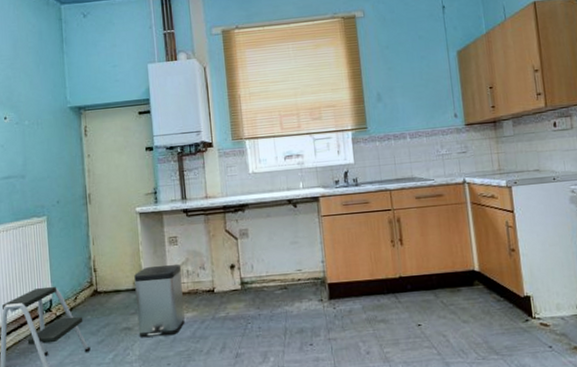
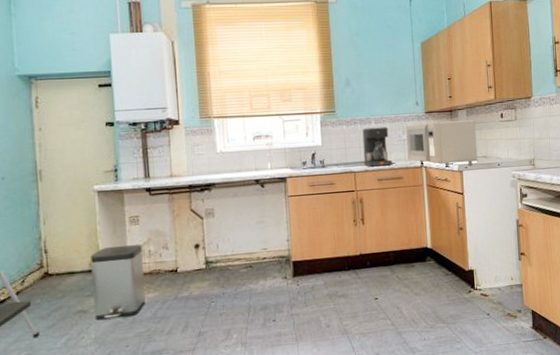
coffee maker: none [396,141,432,185] -> present [362,127,393,167]
microwave: none [444,130,529,183] -> present [406,120,478,167]

